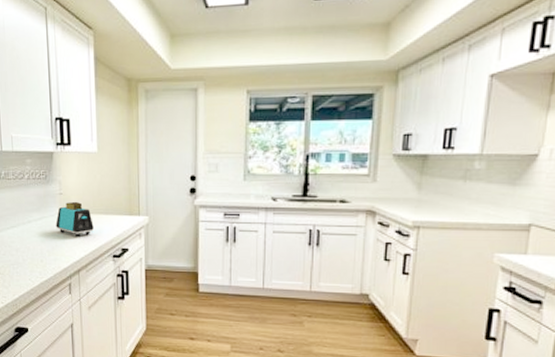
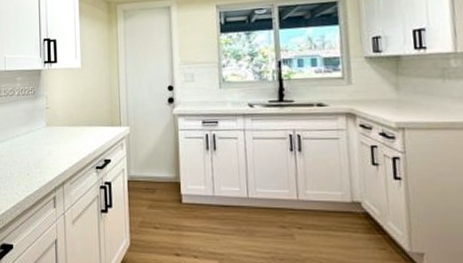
toaster: present [55,202,94,237] -> none [42,115,78,149]

